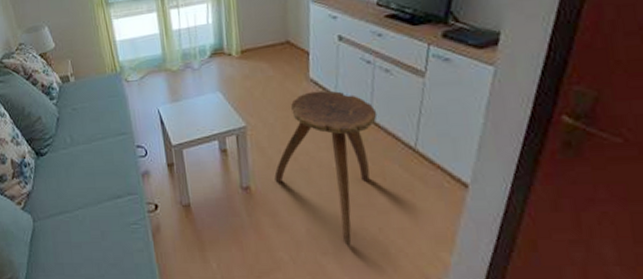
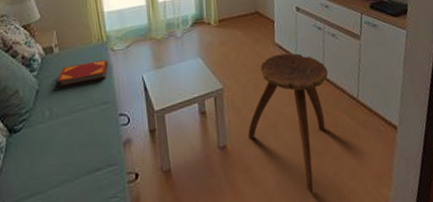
hardback book: none [75,91,123,116] -> present [57,60,108,87]

